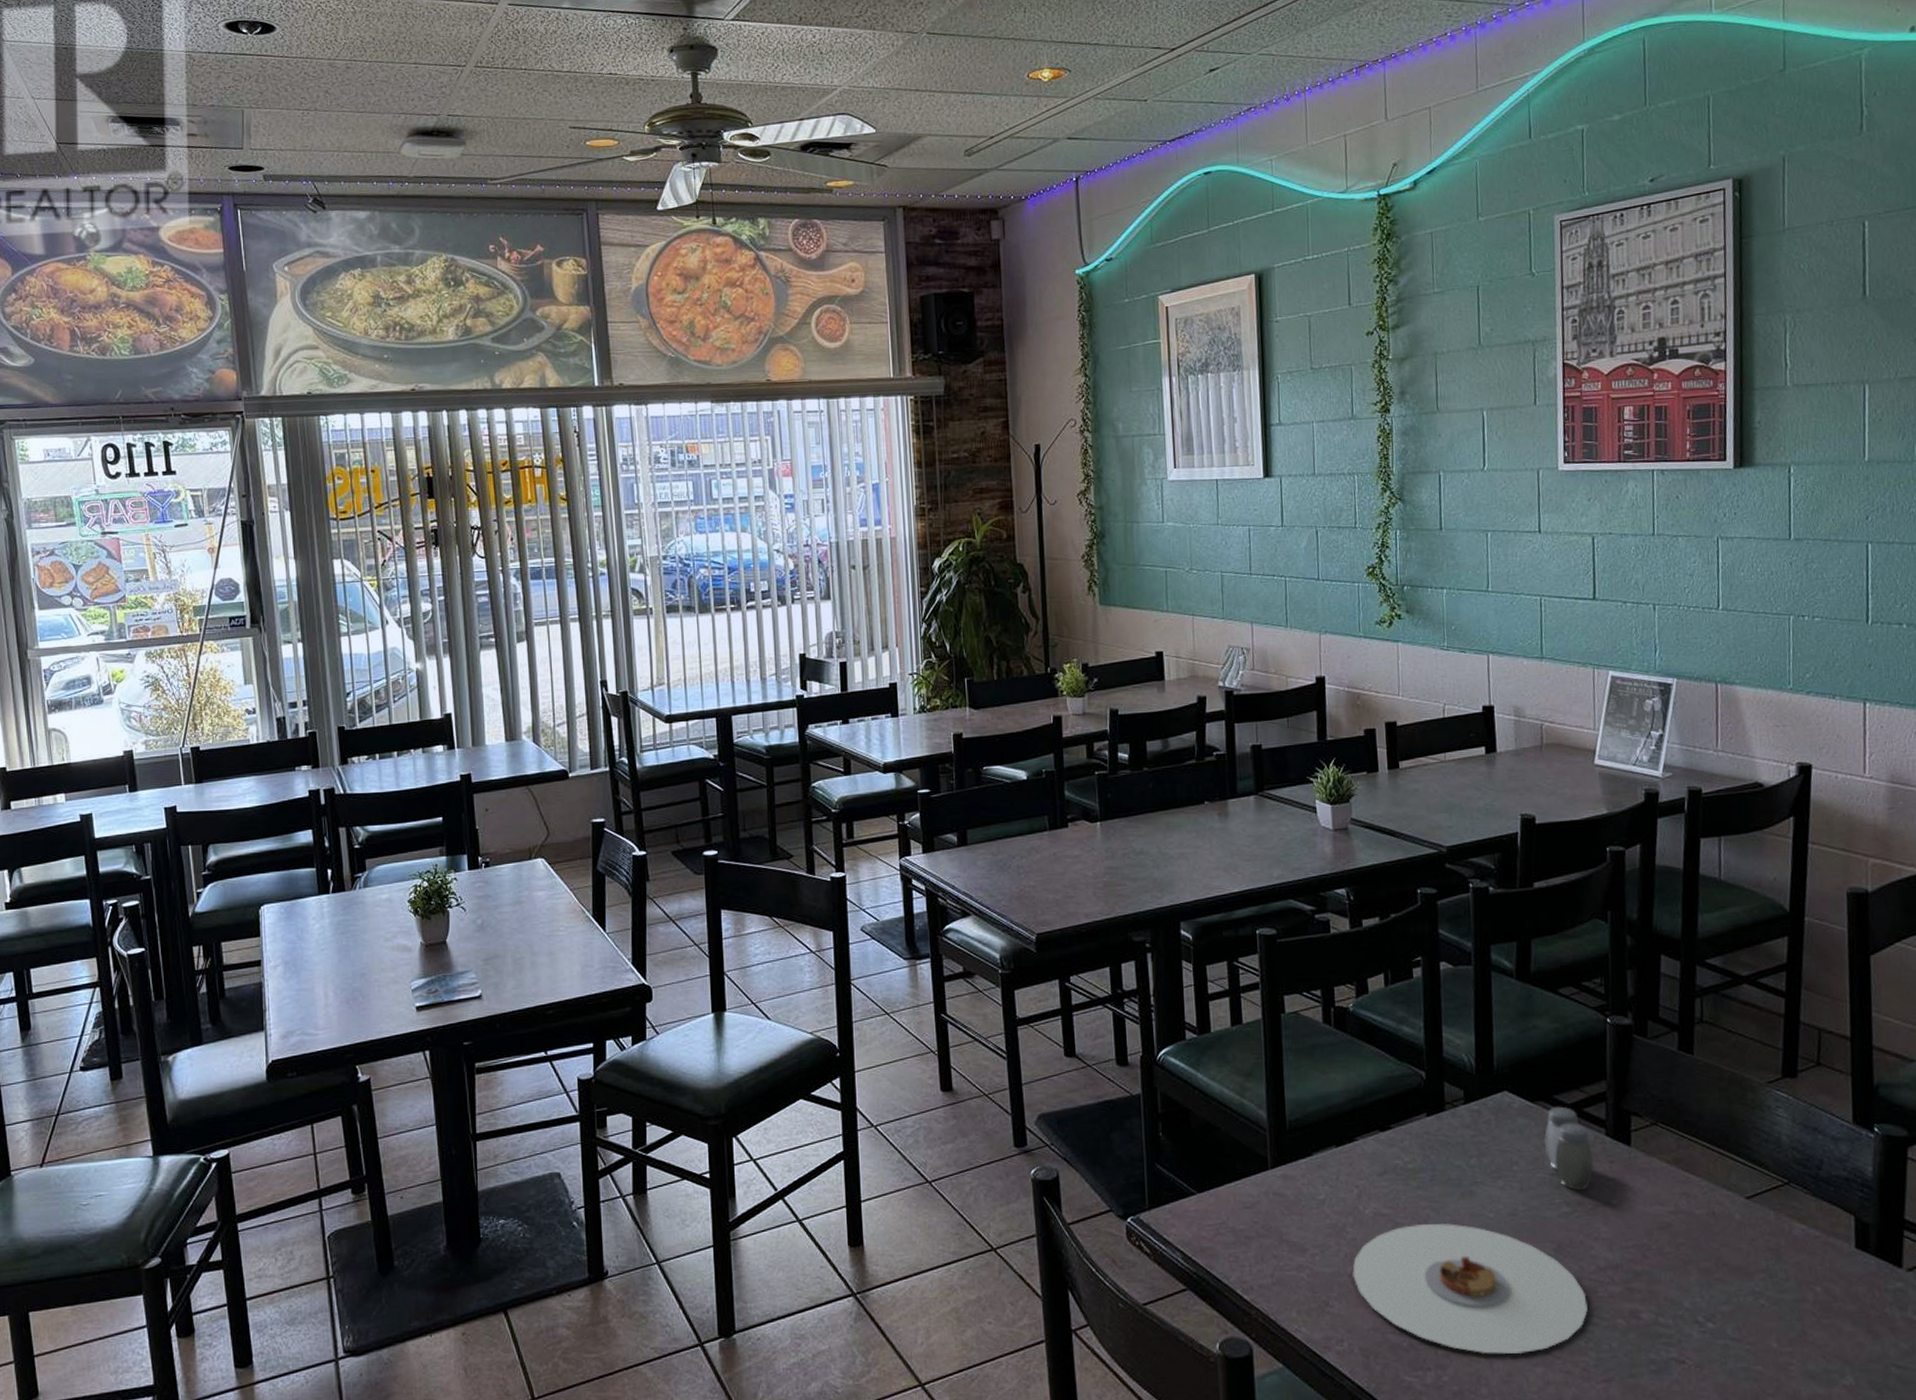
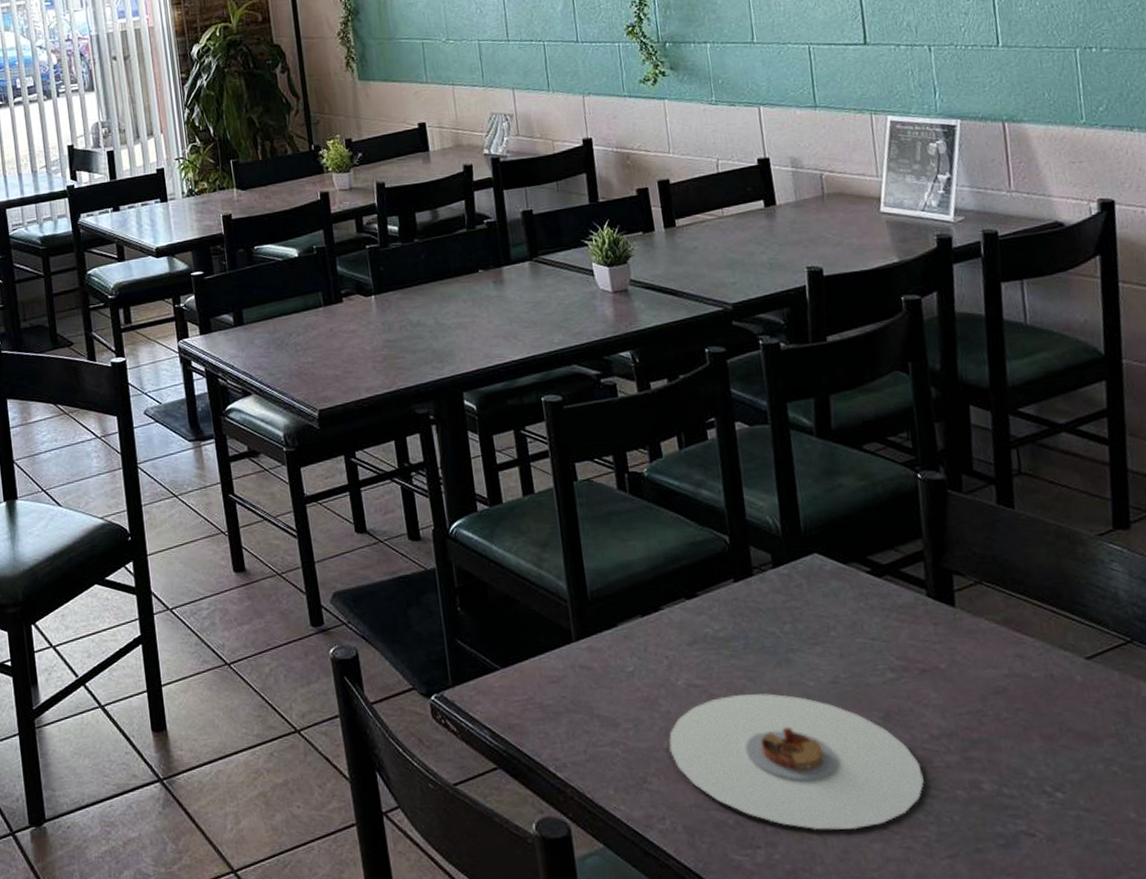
salt and pepper shaker: present [1544,1106,1594,1190] -> none [861,567,917,655]

